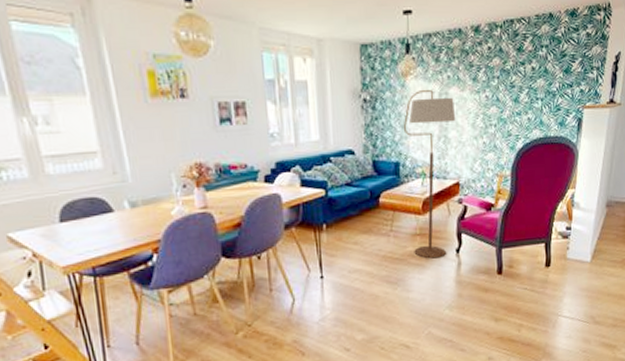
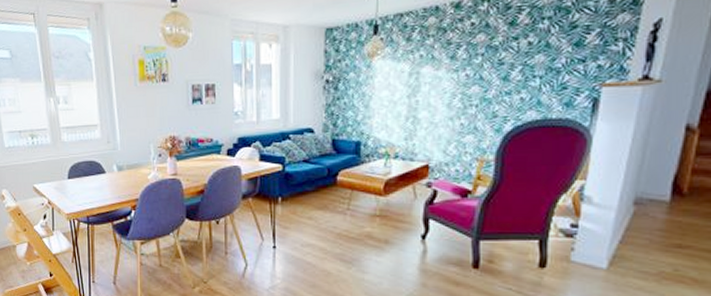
floor lamp: present [403,90,455,259] -> none [366,70,427,242]

